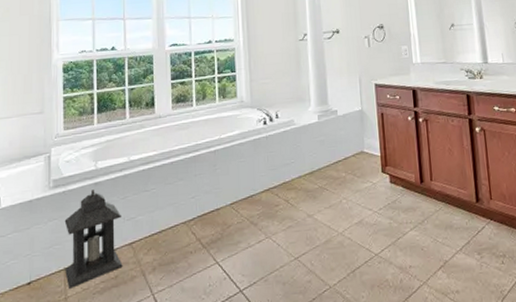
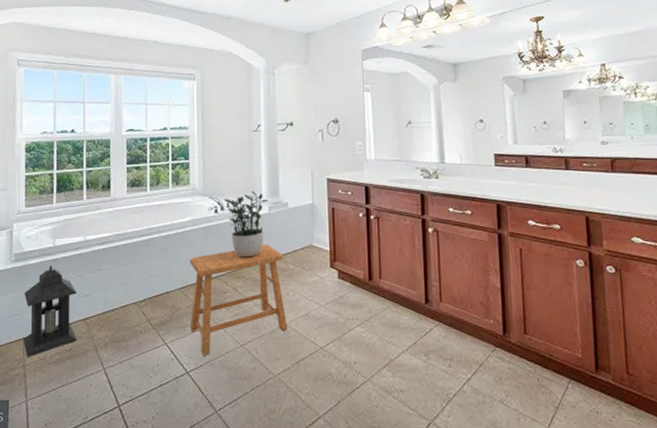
stool: none [240,153,342,272] -> present [189,244,288,356]
potted plant: none [272,100,317,168] -> present [223,190,268,257]

